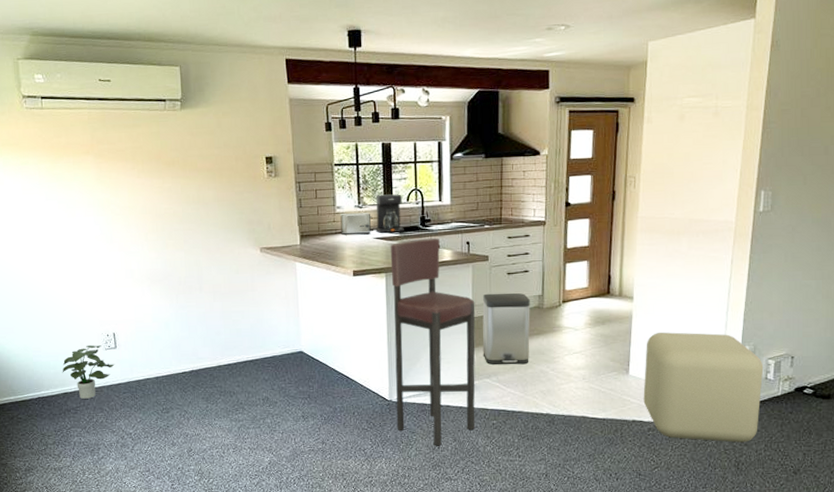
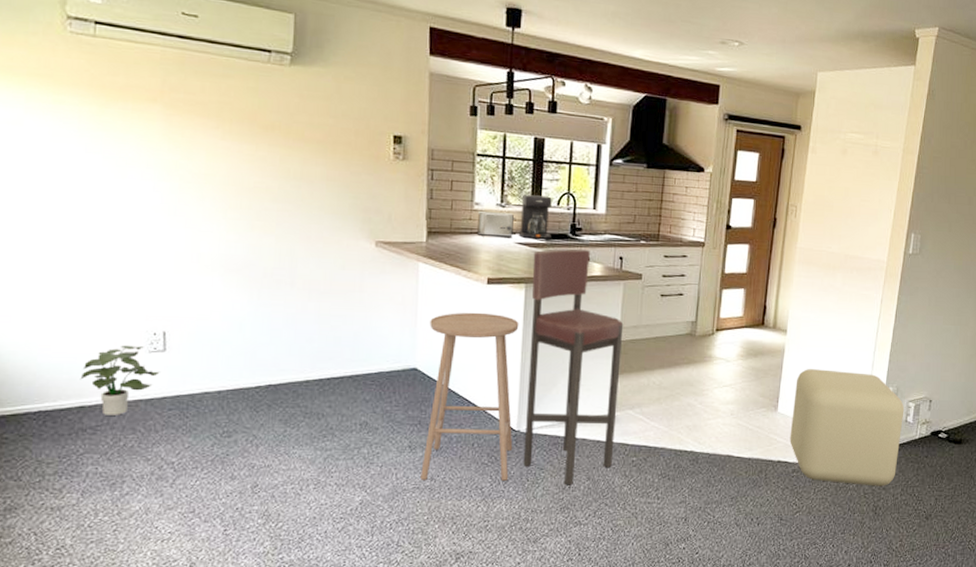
stool: none [309,301,387,444] -> present [420,312,519,481]
pedal bin: present [482,293,530,365] -> none [627,315,682,396]

